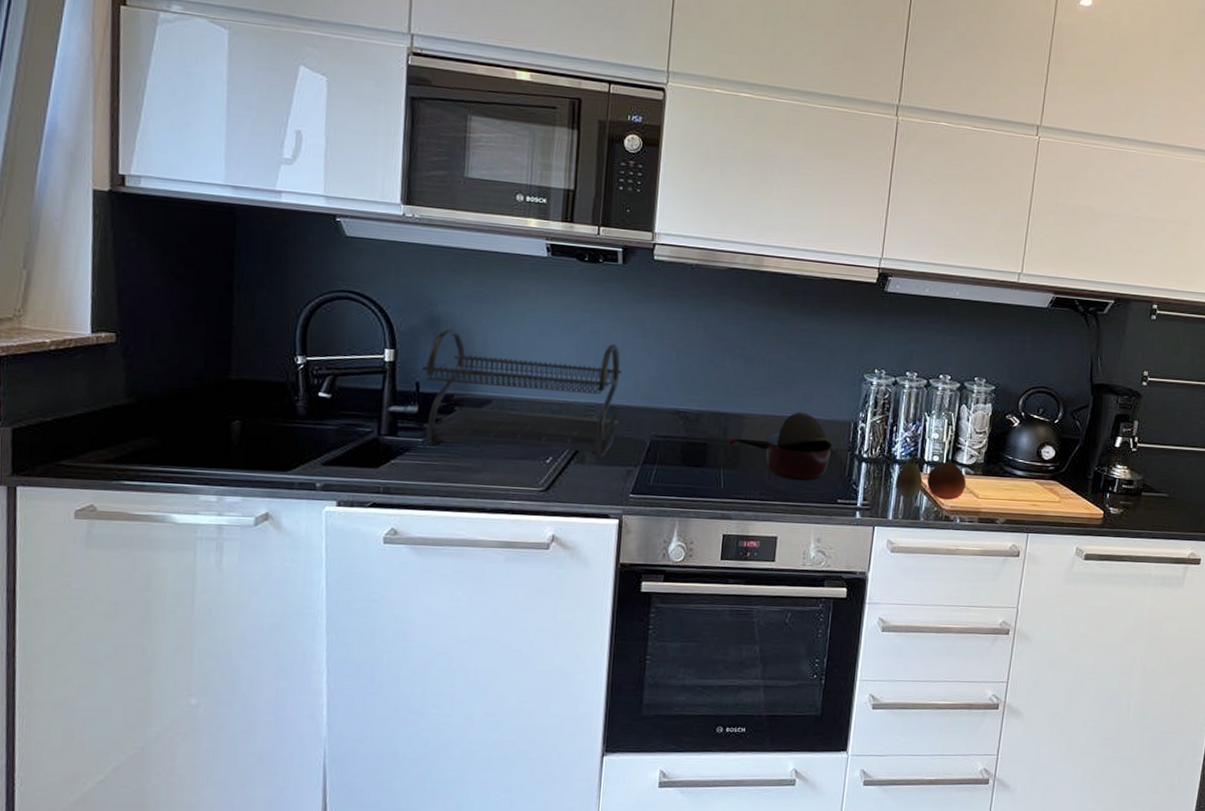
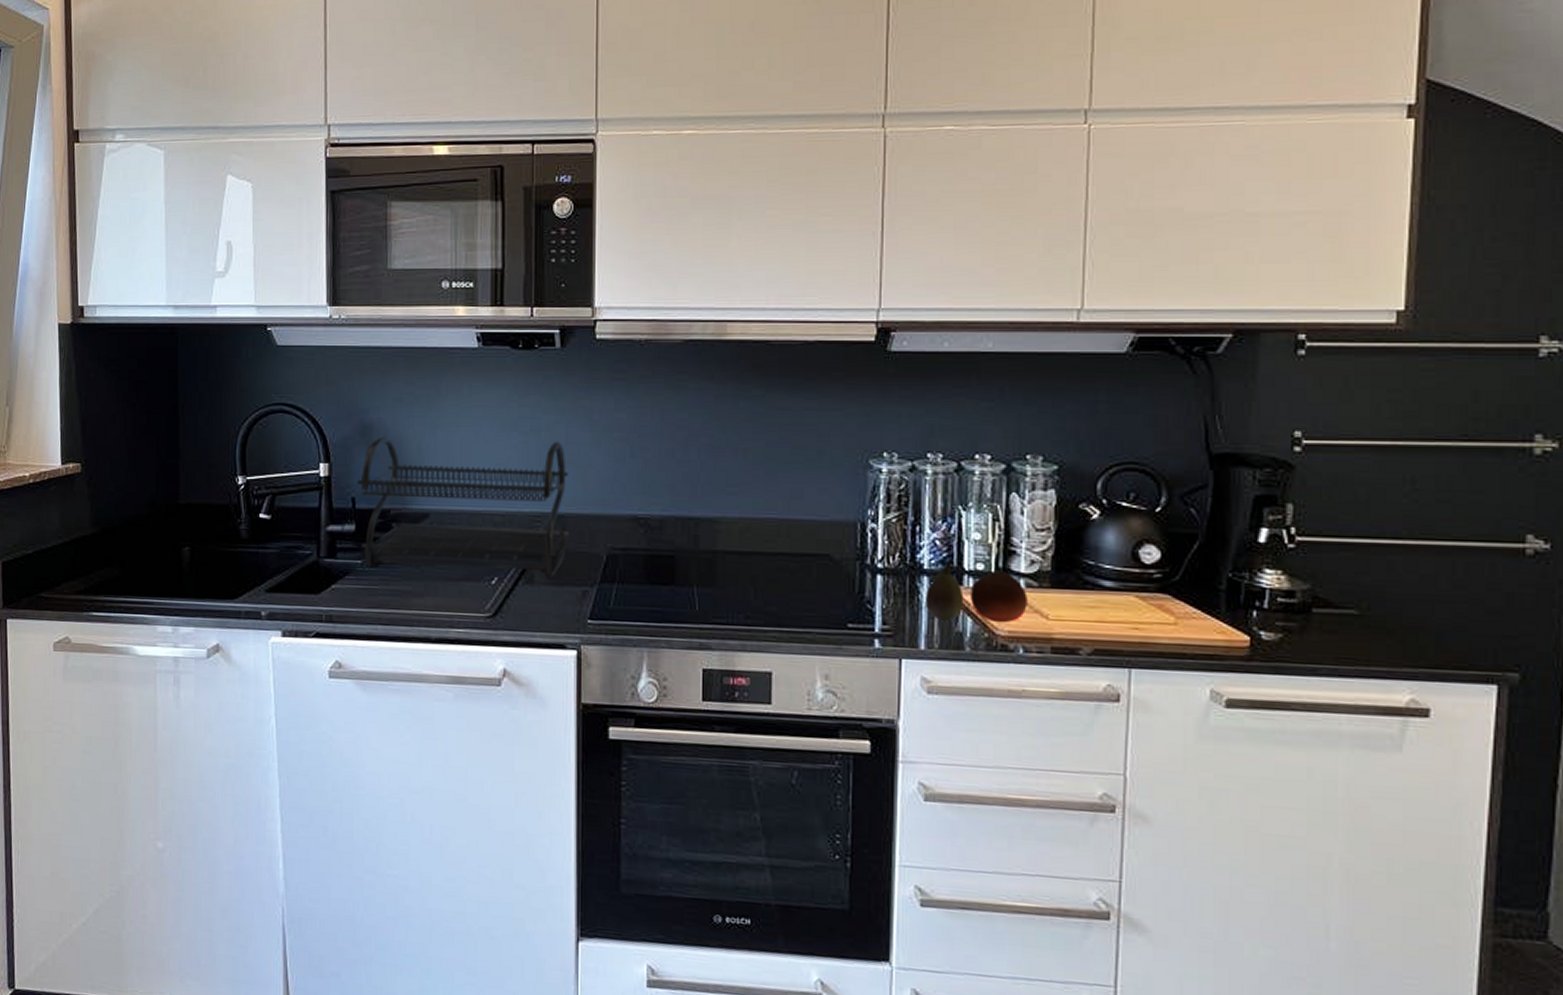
saucepan: present [728,412,833,481] -> none [700,512,835,600]

